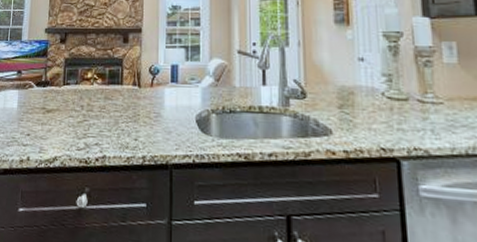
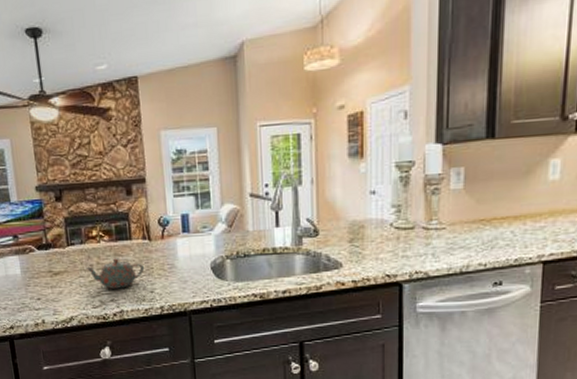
teapot: none [76,101,131,133] -> present [85,258,144,289]

